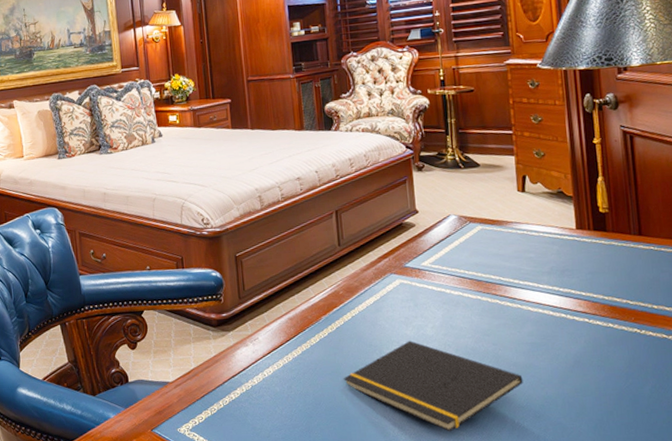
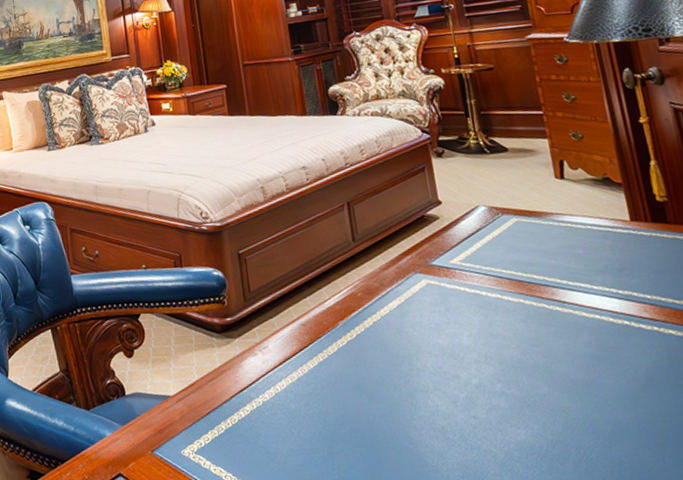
notepad: present [343,340,523,432] -> none [367,351,586,463]

